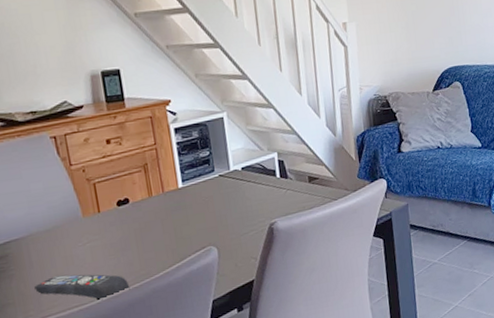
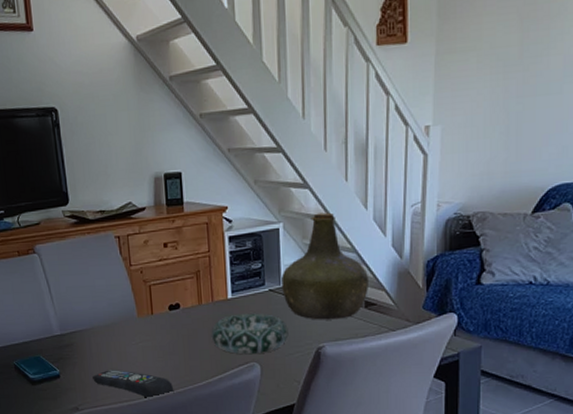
decorative bowl: none [164,198,242,241] -> present [211,313,289,355]
bottle: none [229,100,310,199] -> present [280,212,370,320]

